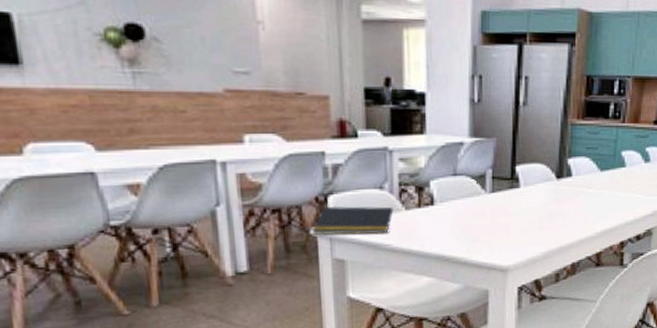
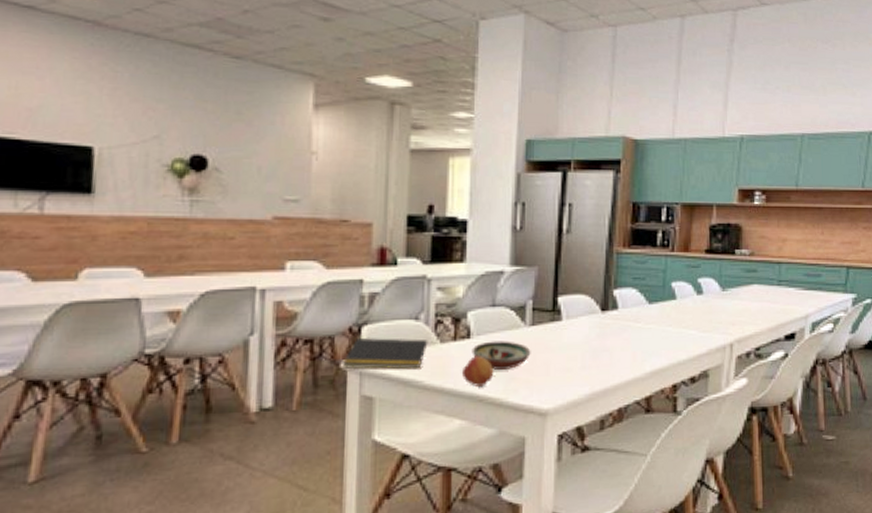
fruit: none [427,221,458,248] -> present [461,356,494,386]
decorative bowl: none [436,207,492,233] -> present [472,341,531,370]

